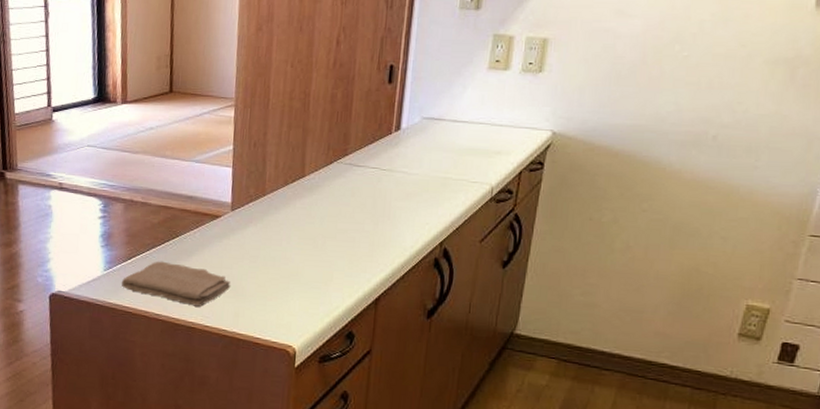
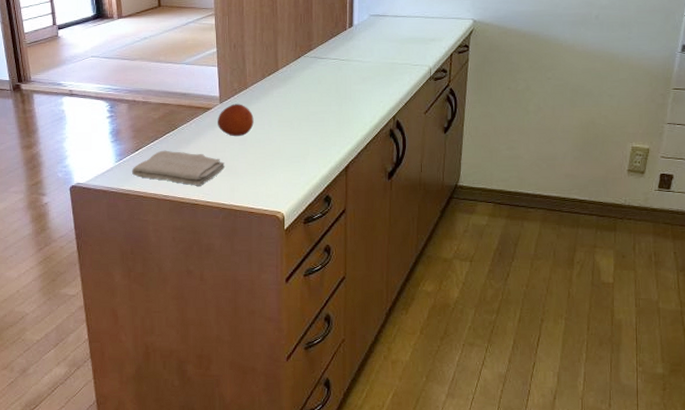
fruit: none [226,213,270,252] -> present [218,104,254,137]

